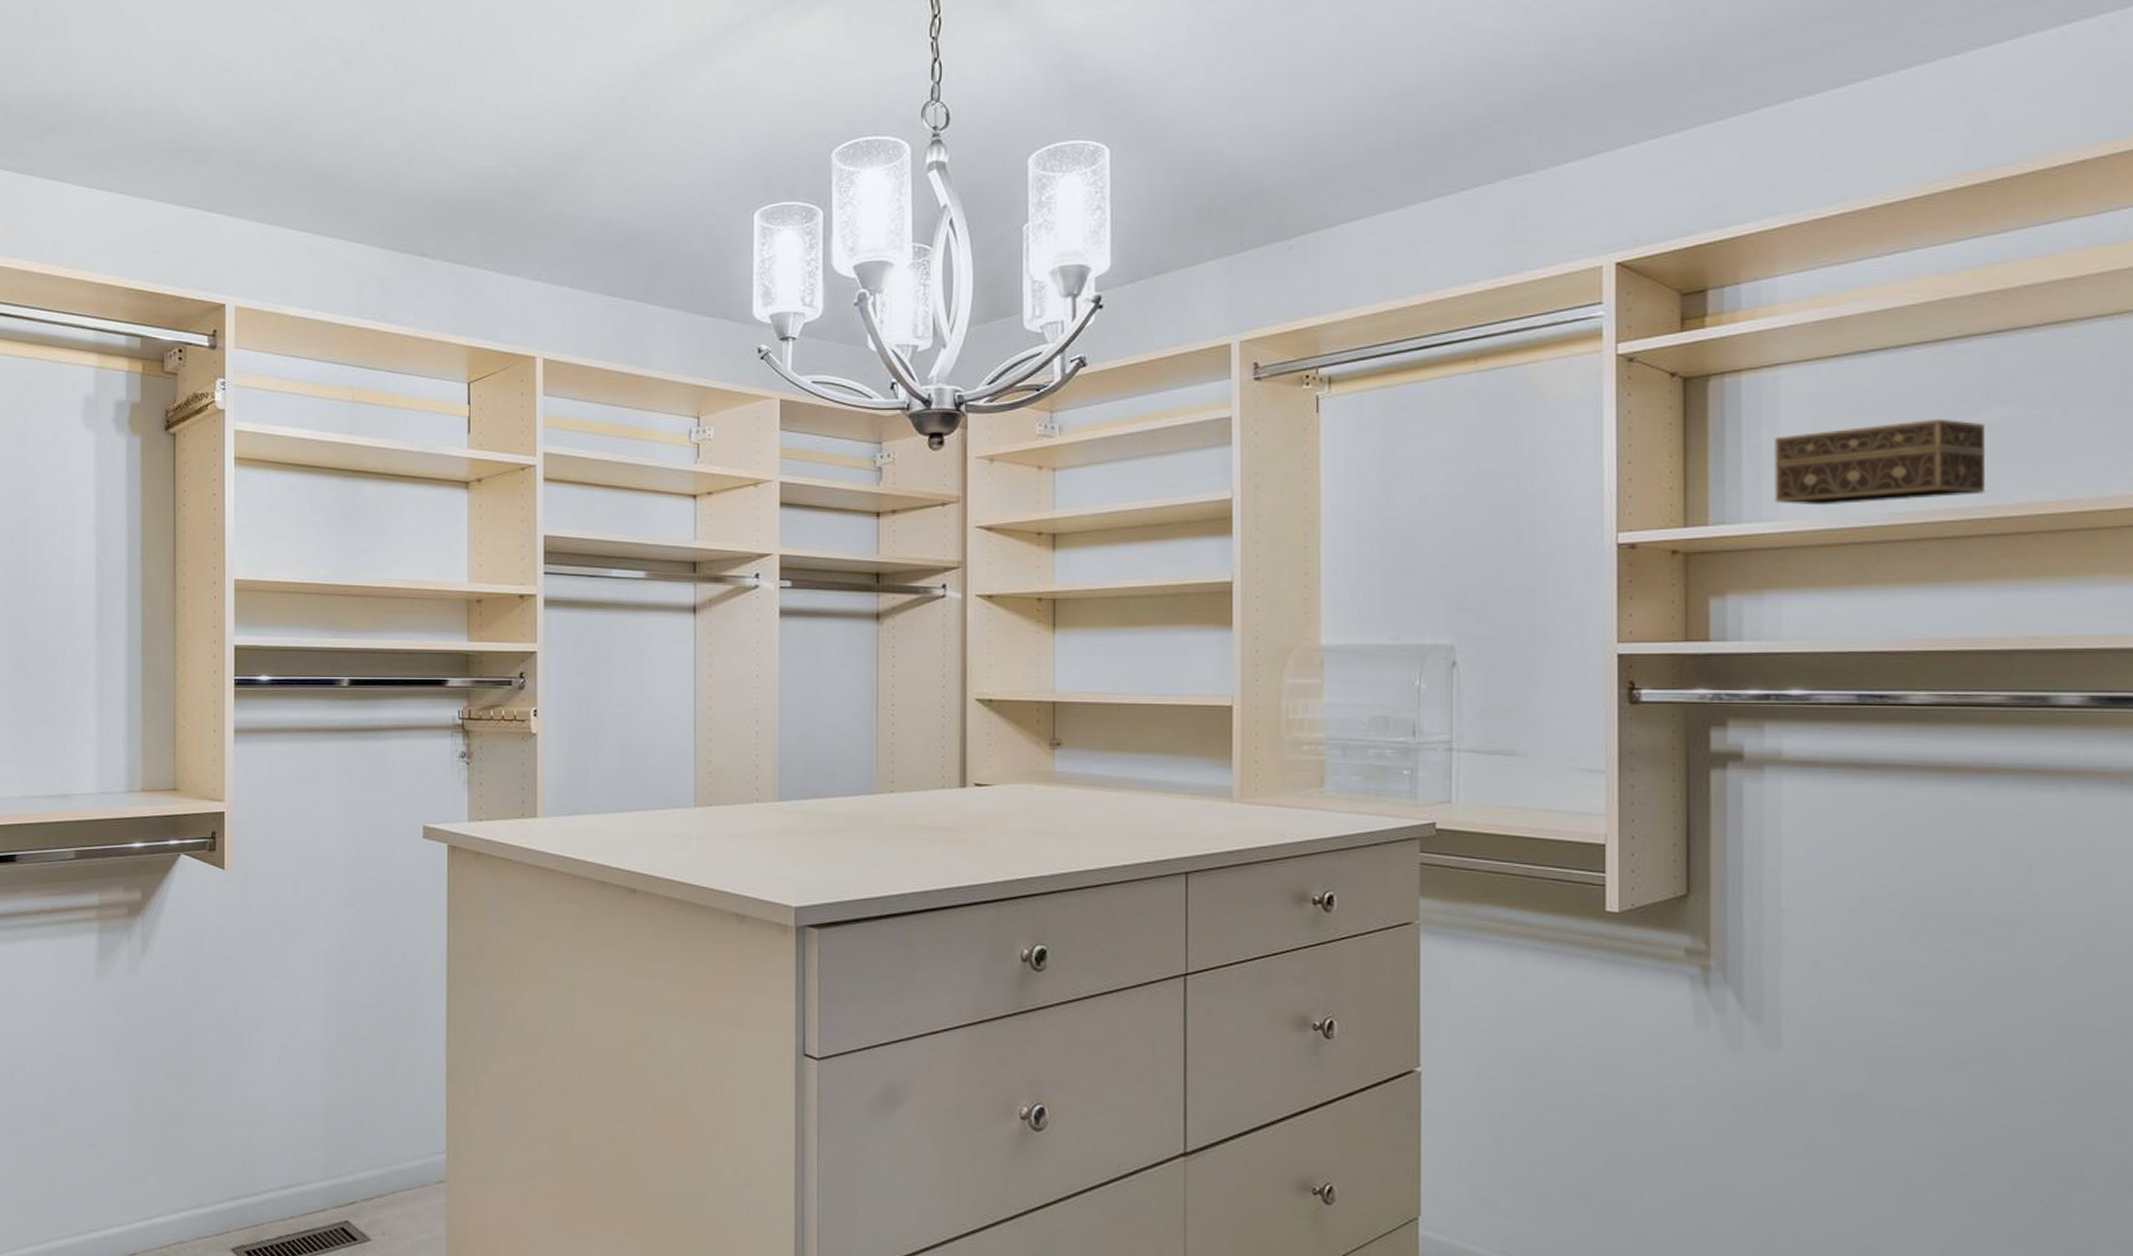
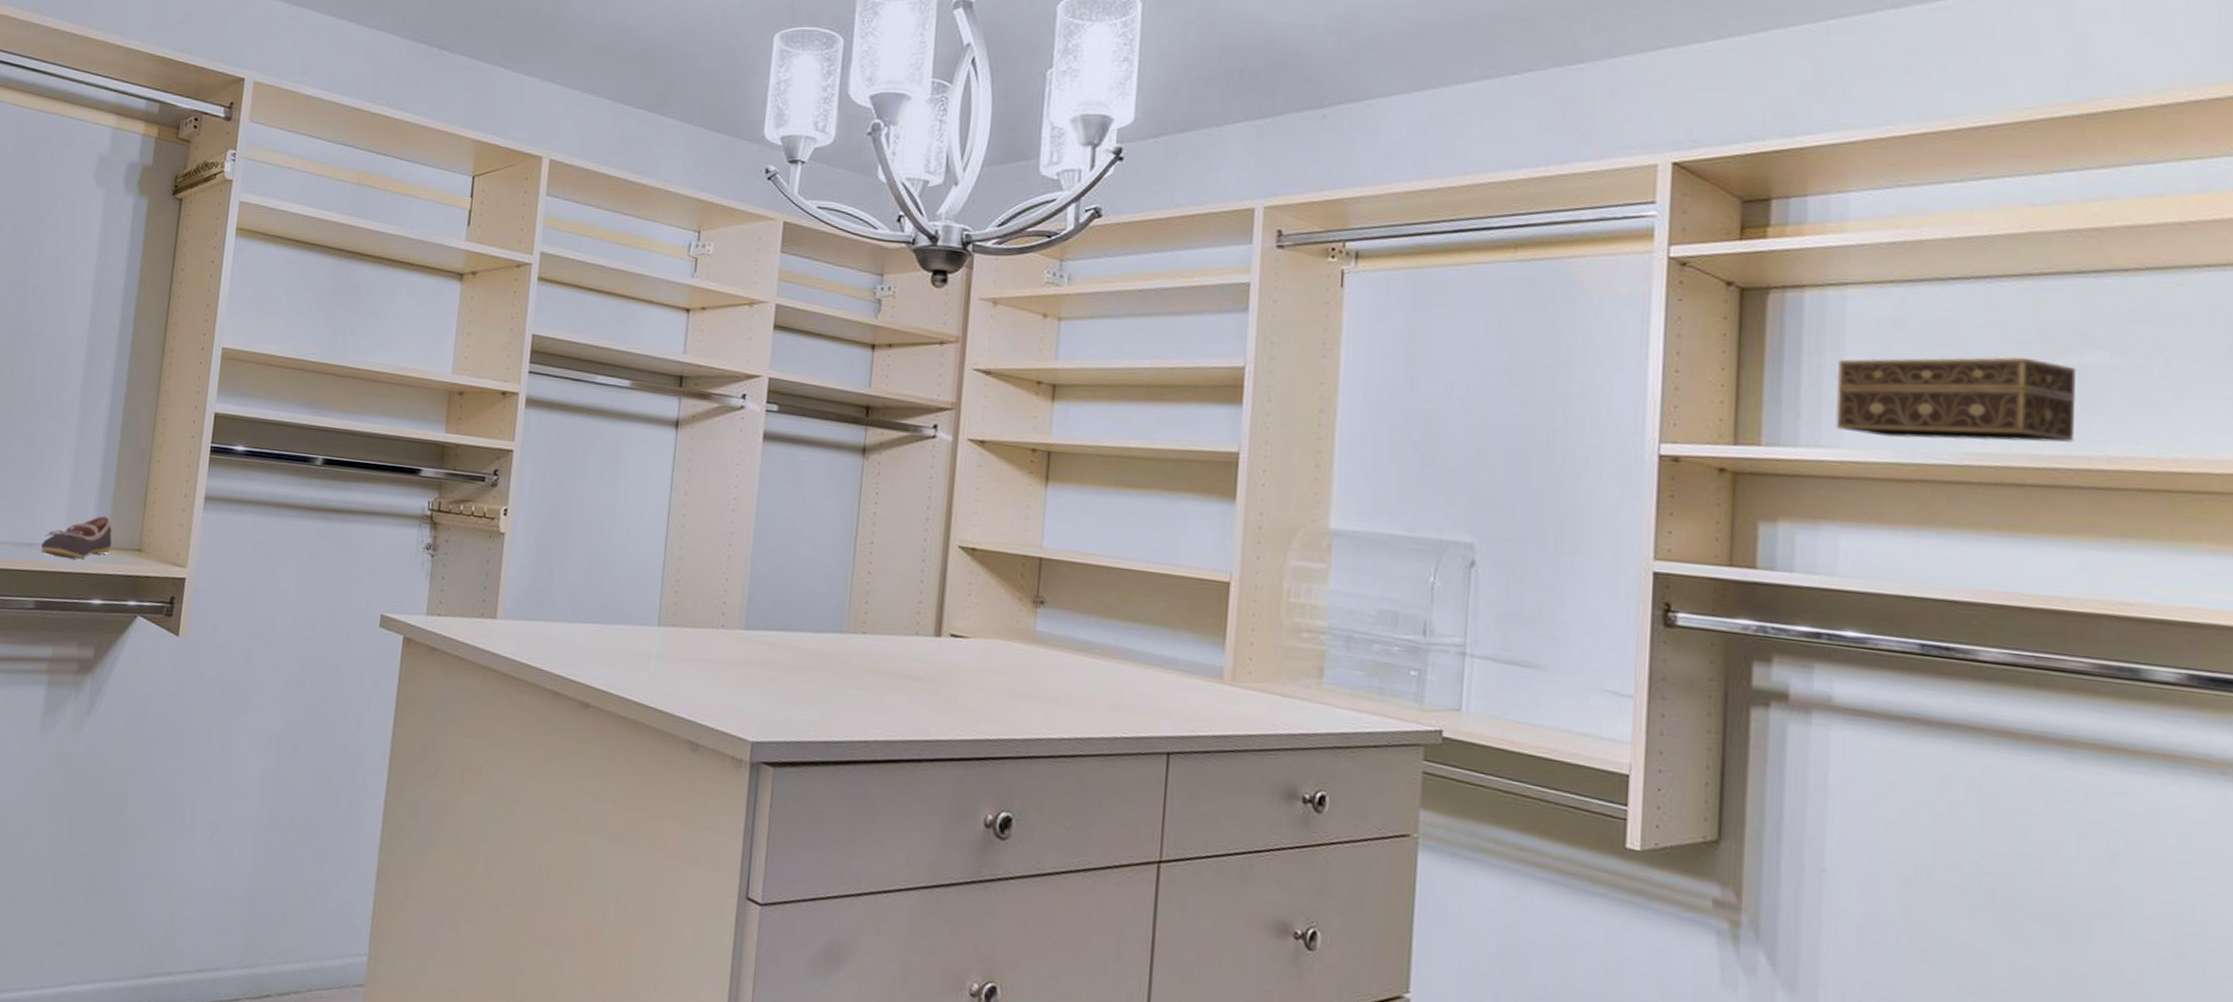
shoe: none [75,760,146,805] -> present [41,516,112,560]

